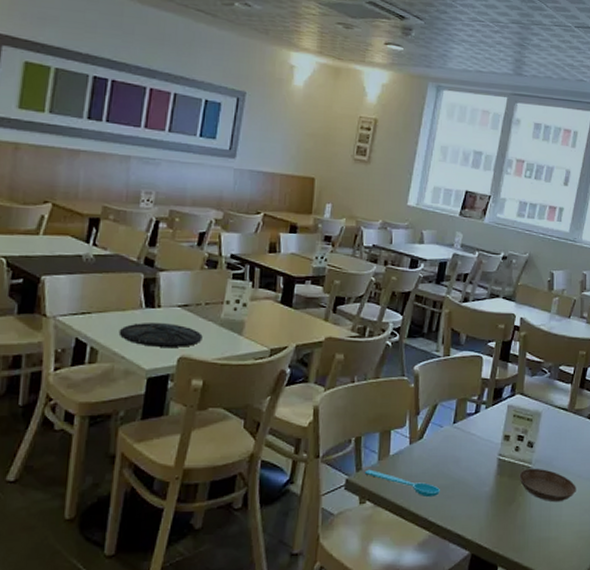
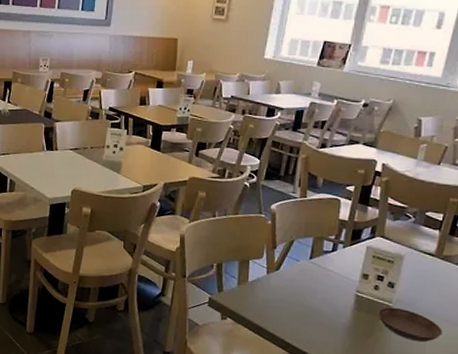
plate: present [120,323,203,347] -> none [30,162,90,182]
spoon: present [364,469,440,498] -> none [225,291,296,322]

